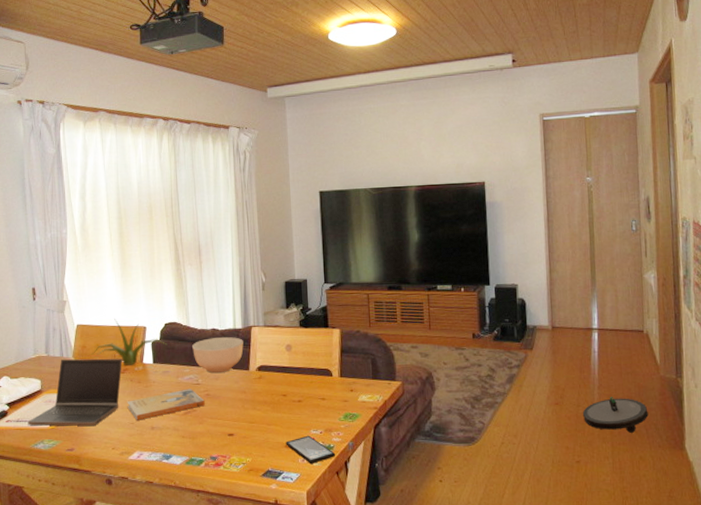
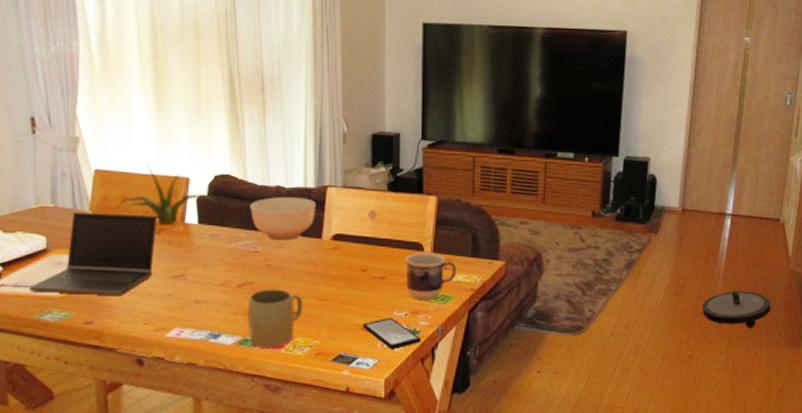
book: present [127,388,205,420] -> none [163,257,264,292]
mug: none [192,414,237,466] -> present [247,289,303,348]
cup: none [317,377,361,419] -> present [405,253,457,300]

